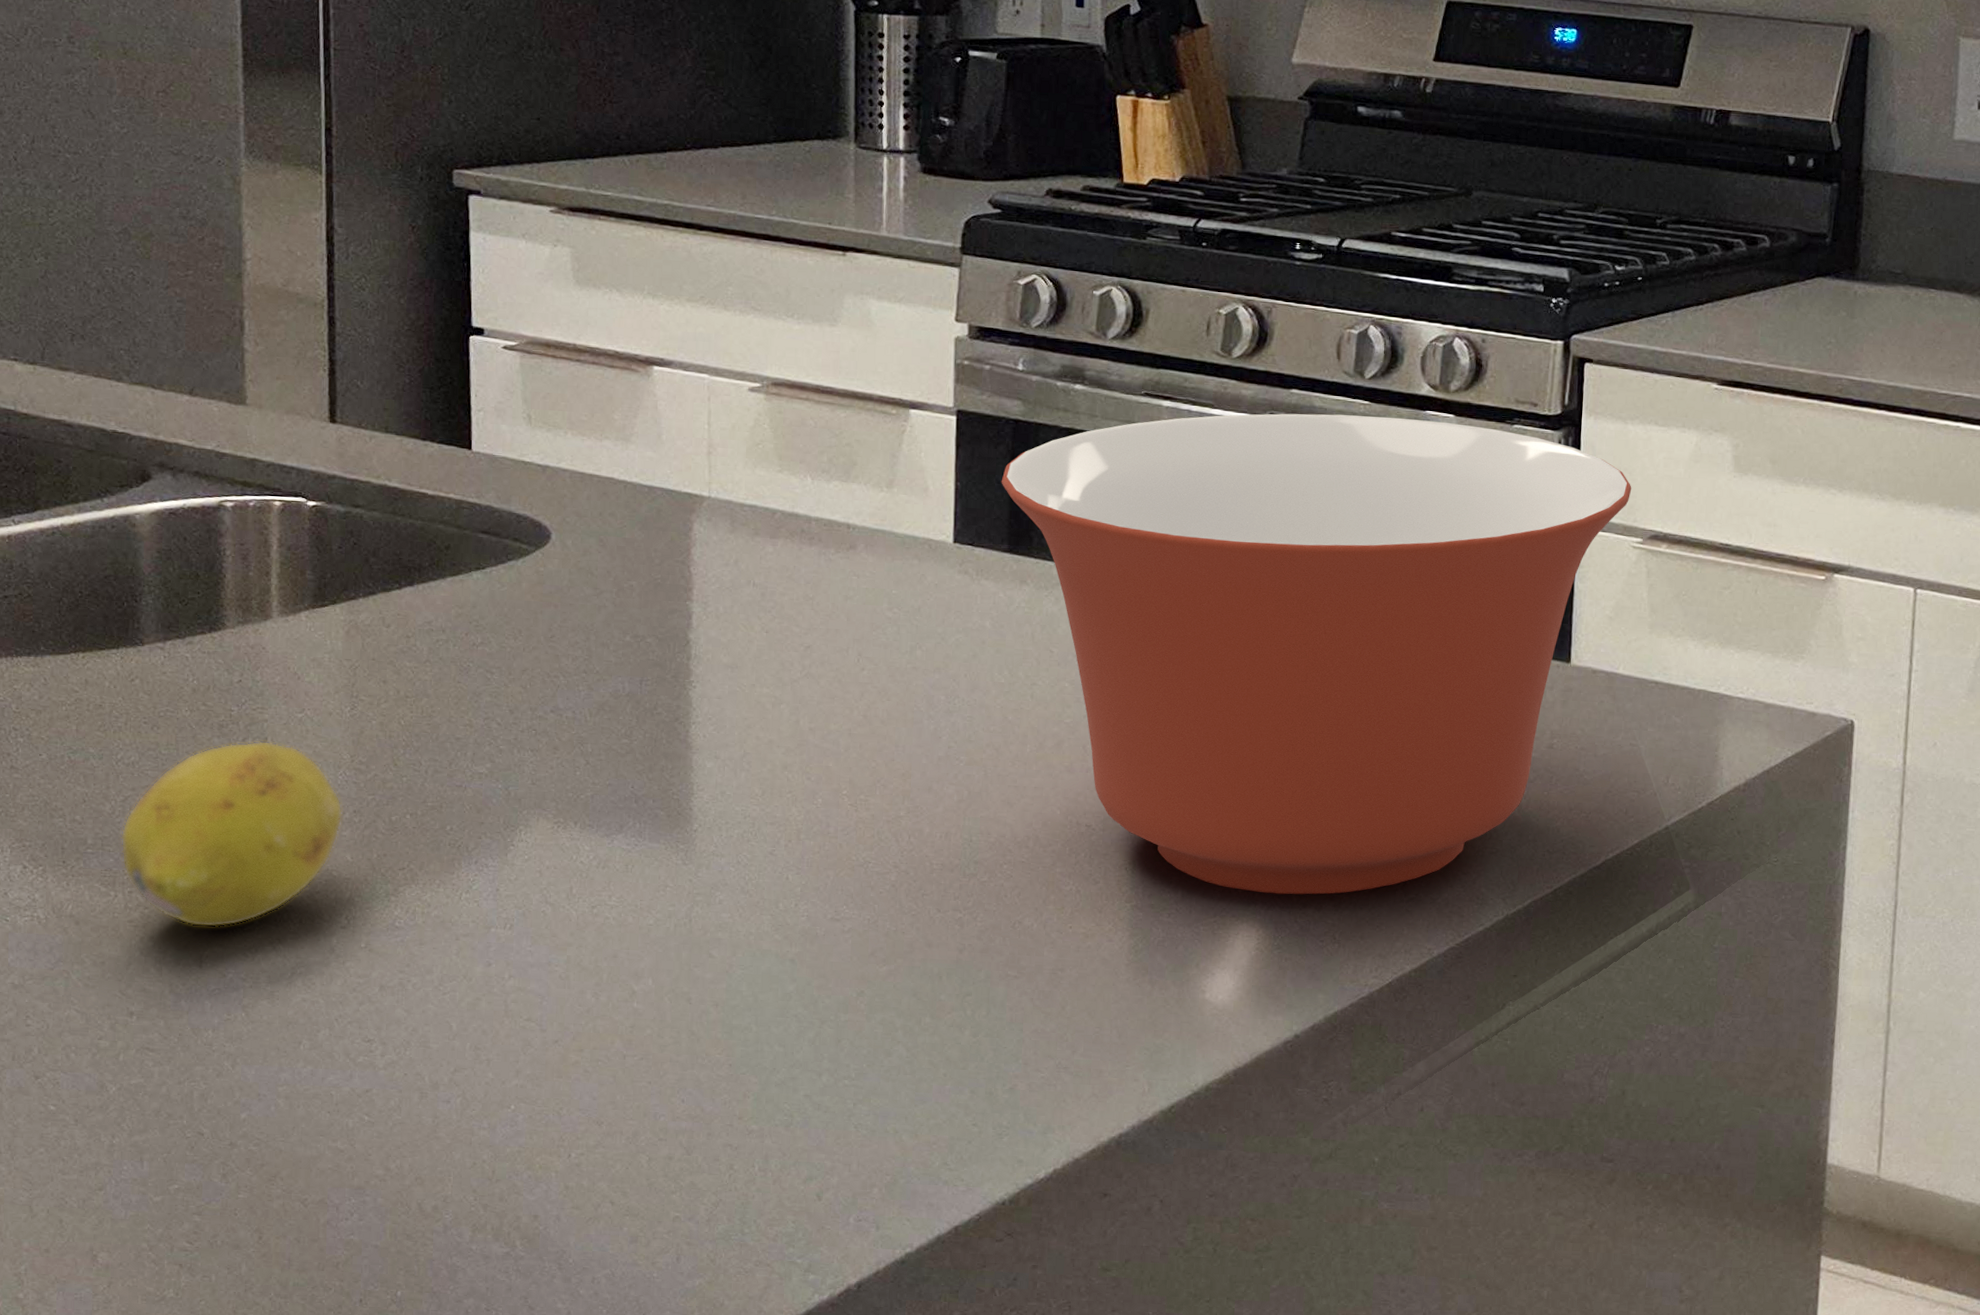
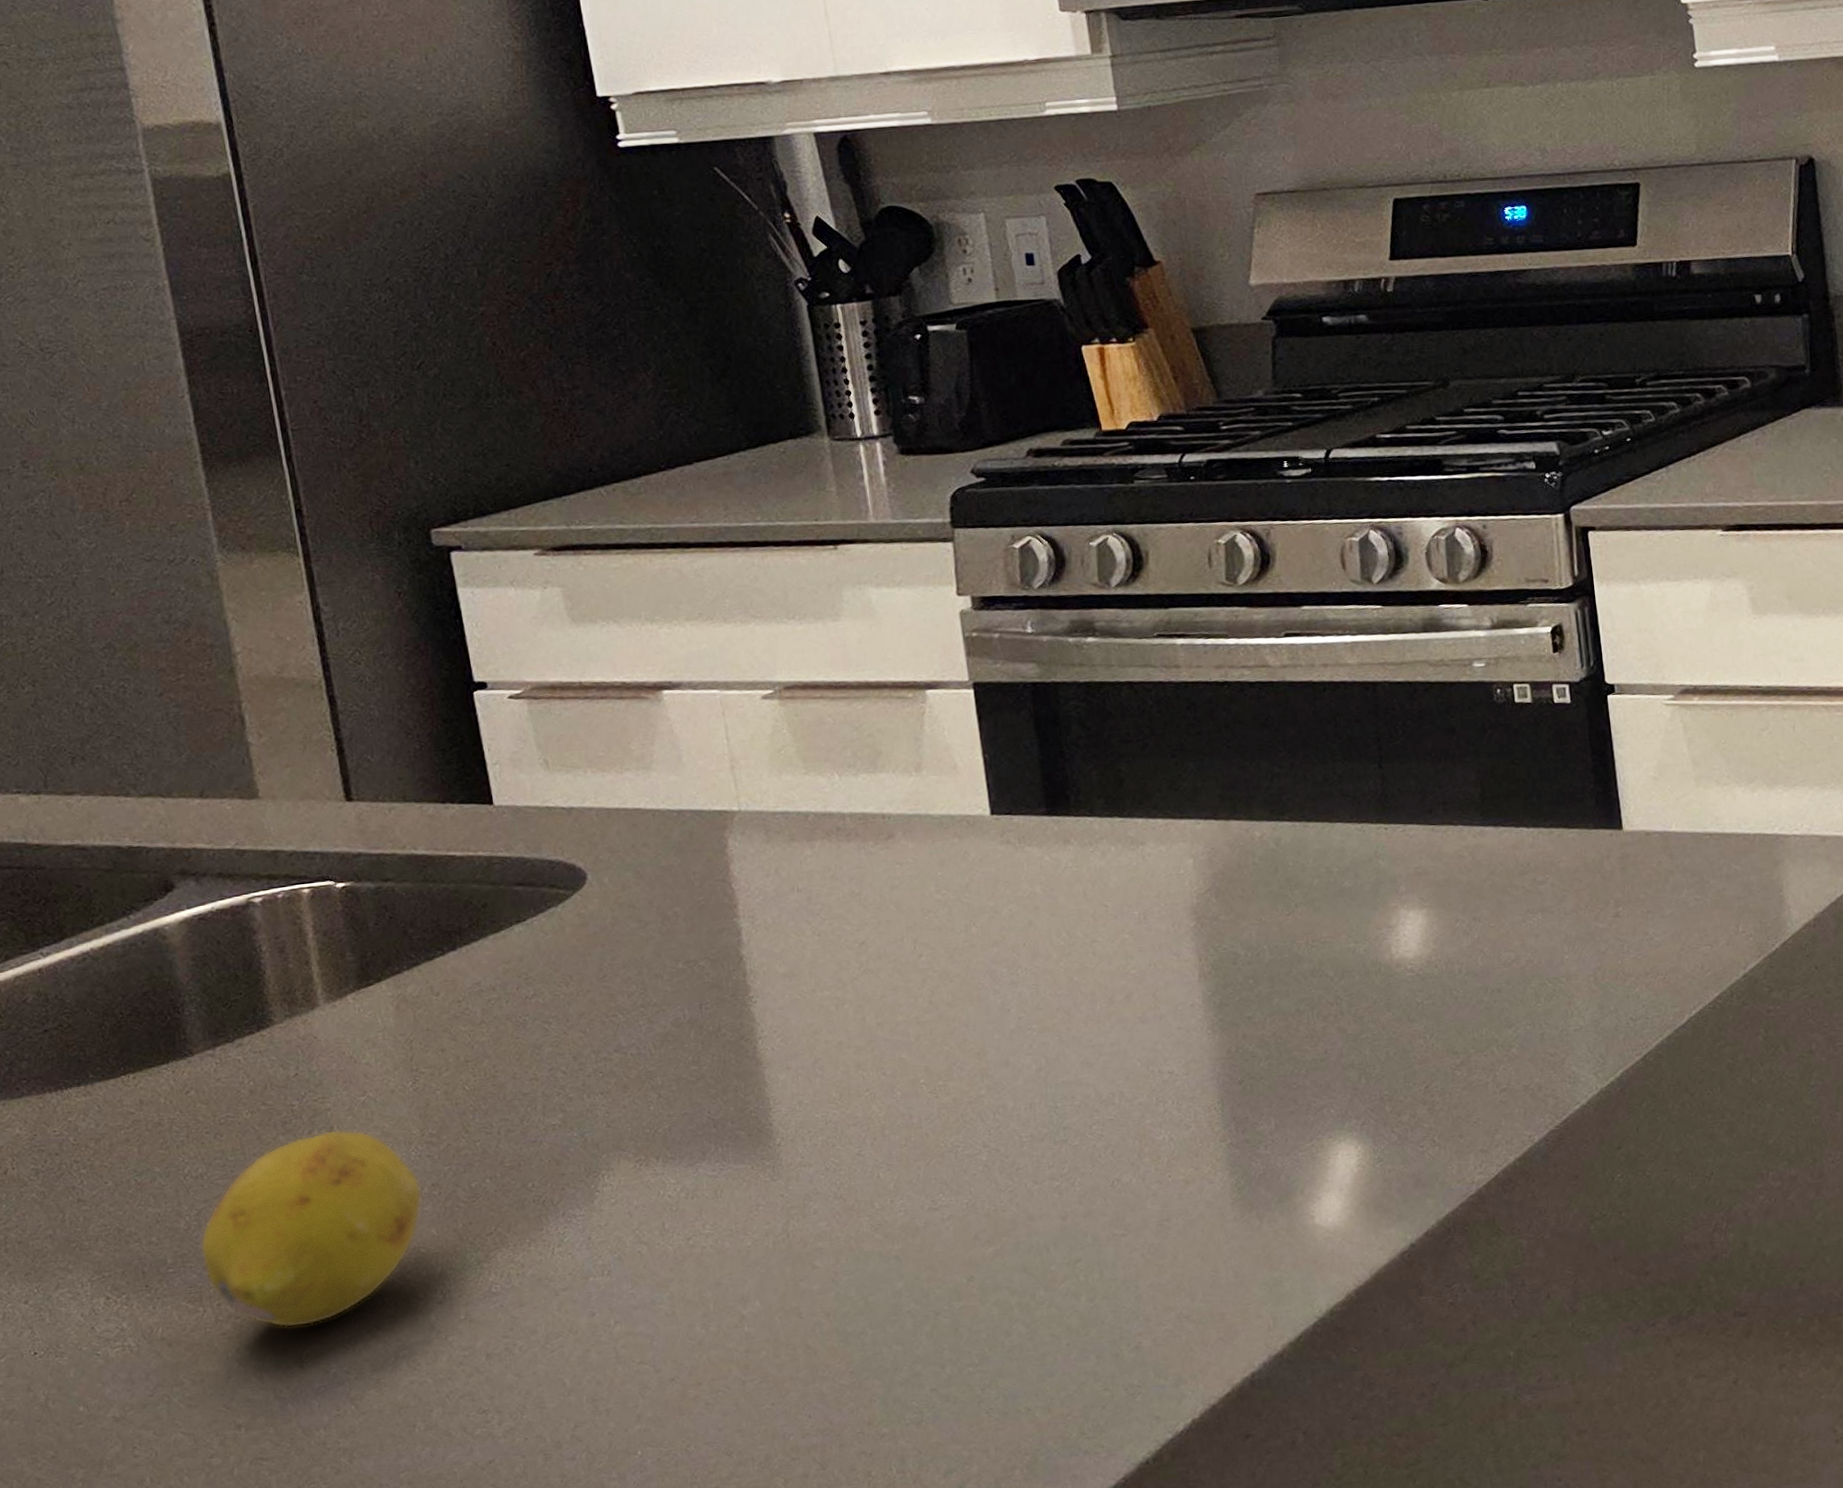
mixing bowl: present [1001,413,1632,895] -> none [1028,611,1655,1110]

